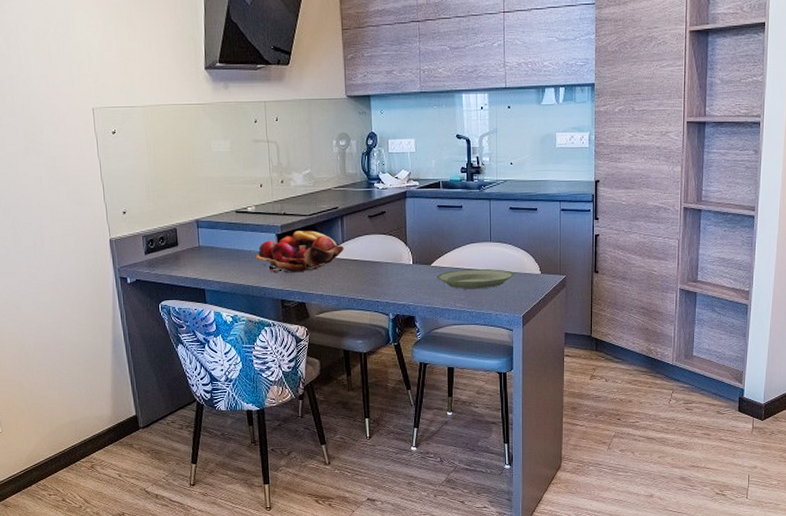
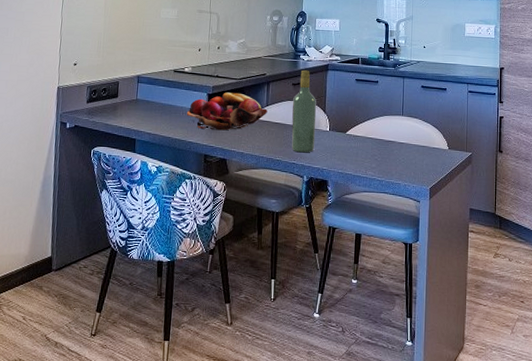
wine bottle: none [371,199,399,290] -> present [291,70,317,153]
plate: present [436,268,515,290] -> none [350,139,424,160]

